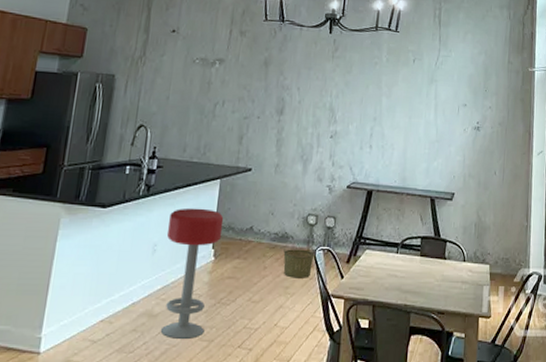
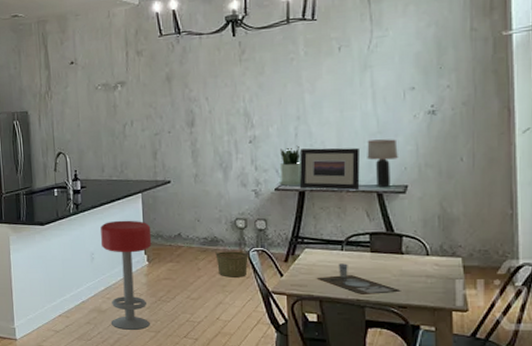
planter: none [351,147,373,185] -> present [278,148,302,186]
picture frame: none [369,149,420,193] -> present [299,147,360,190]
place setting: none [372,267,441,299] -> present [316,263,401,294]
table lamp: none [426,147,450,193] -> present [367,139,398,187]

